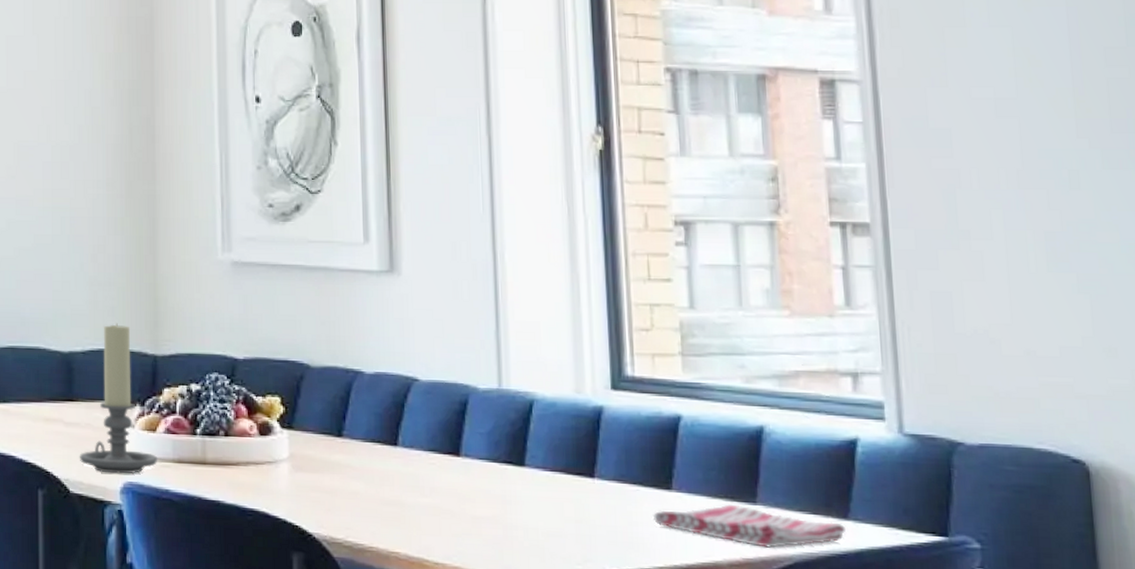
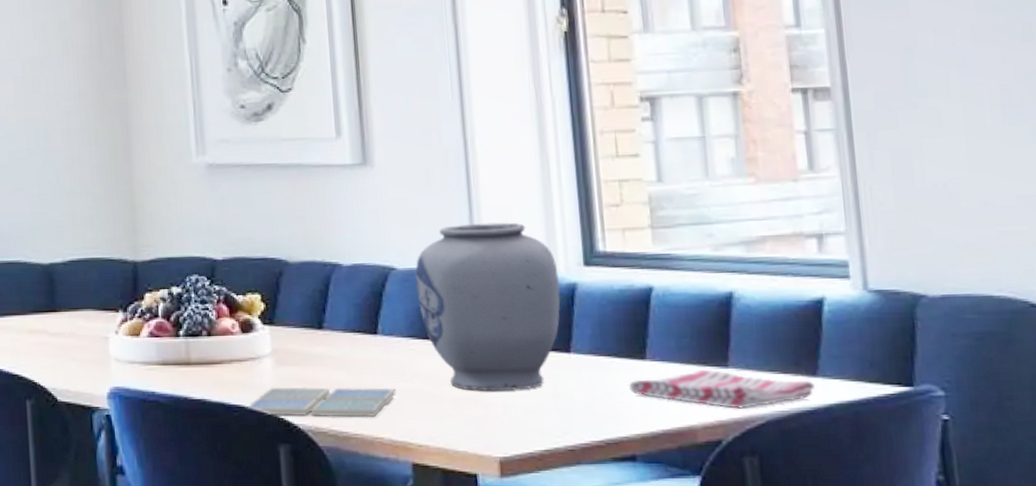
candle holder: present [79,323,158,474] -> none [65,232,143,380]
drink coaster: none [260,493,414,531] -> present [245,386,396,418]
vase: none [439,339,587,514] -> present [415,222,561,392]

